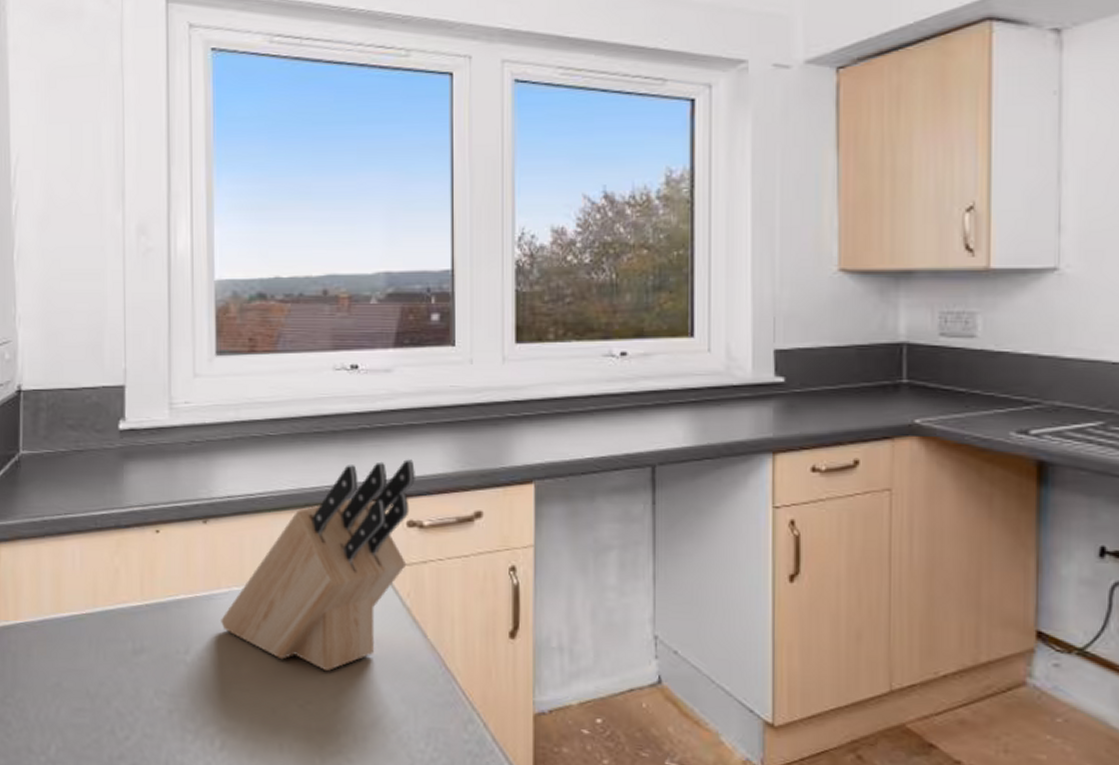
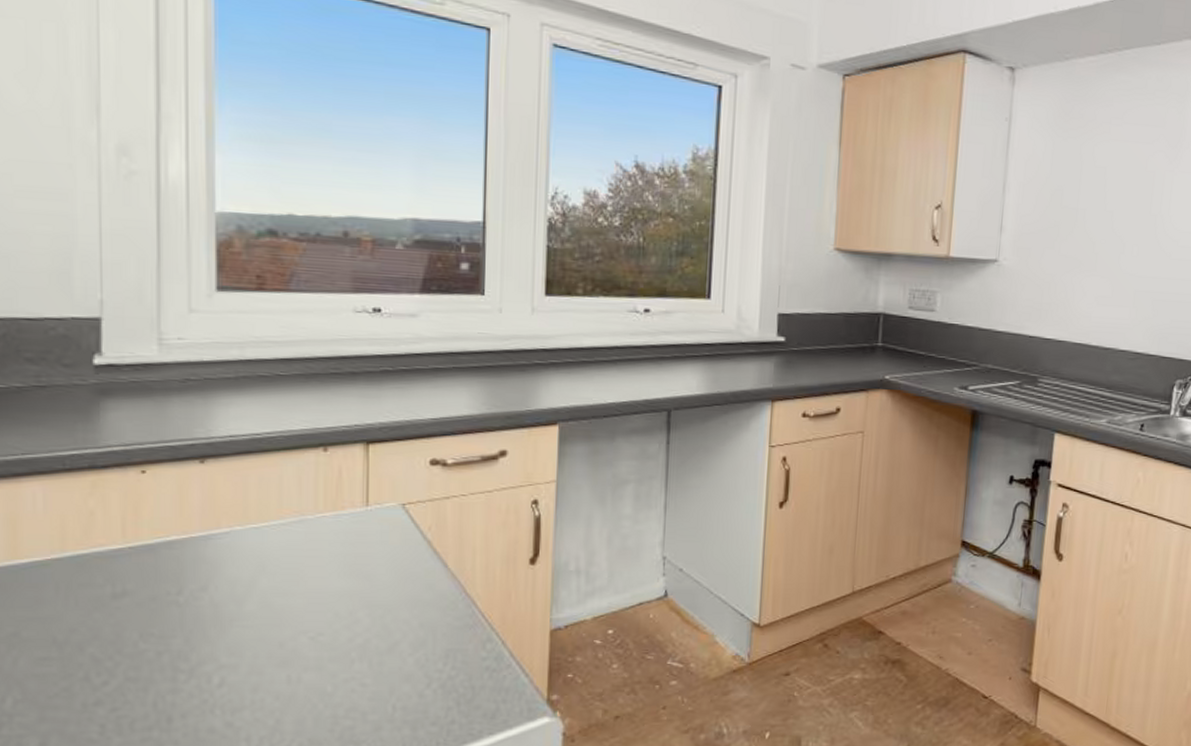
knife block: present [221,459,415,672] -> none [221,401,440,604]

